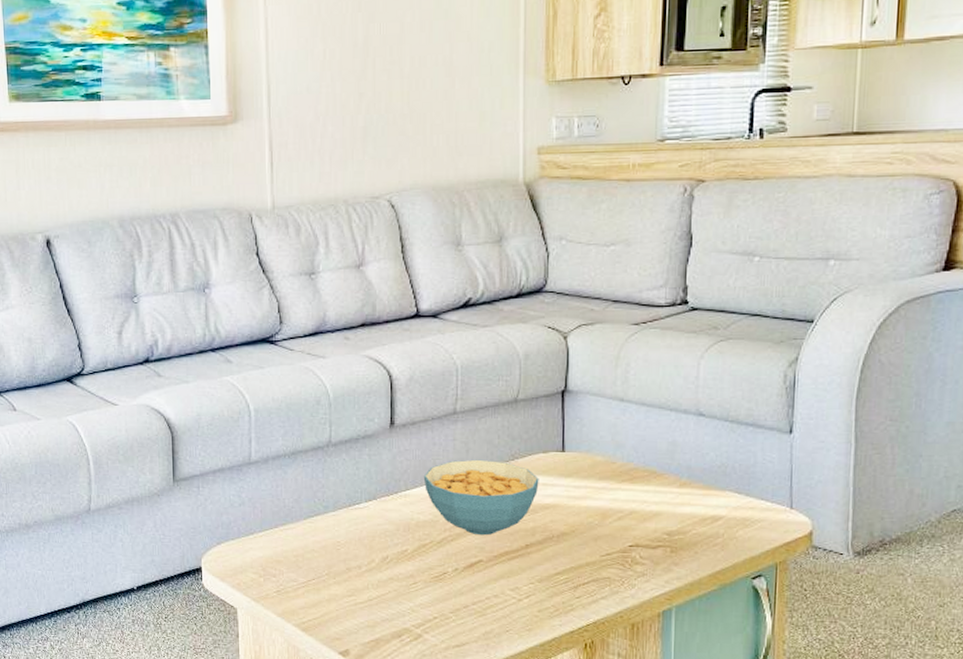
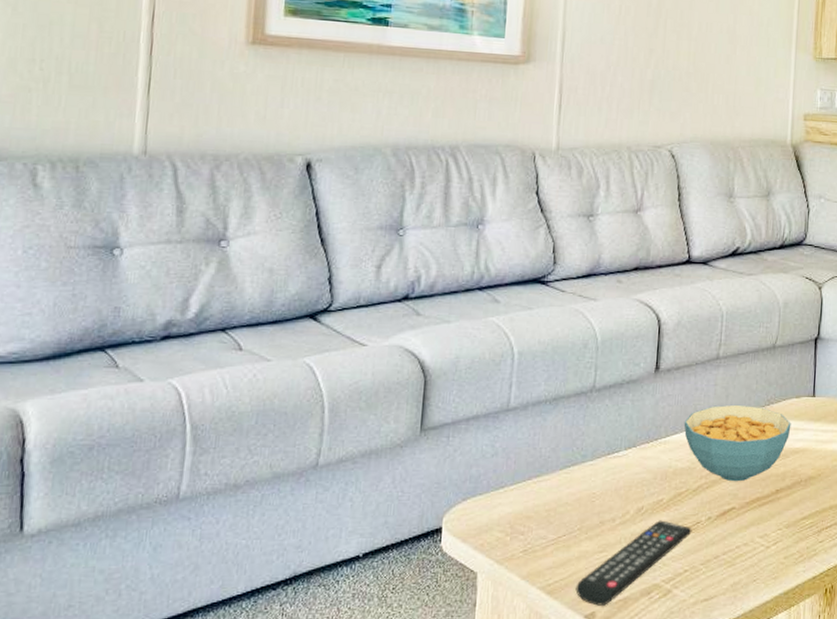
remote control: none [328,569,439,645] -> present [575,520,692,606]

